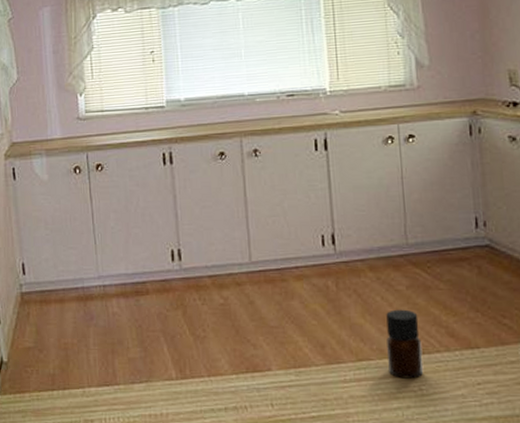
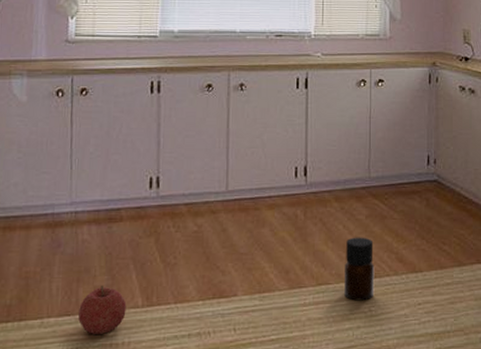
fruit: none [116,356,162,405] -> present [78,285,127,334]

